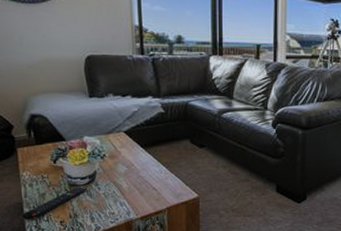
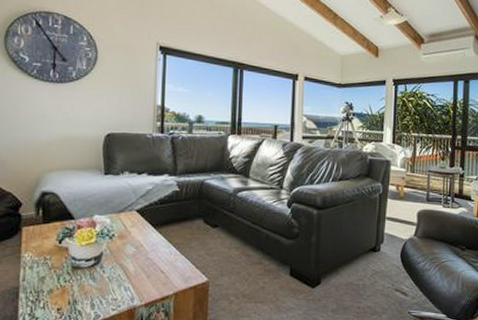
remote control: present [22,187,88,221] -> none [16,269,91,308]

